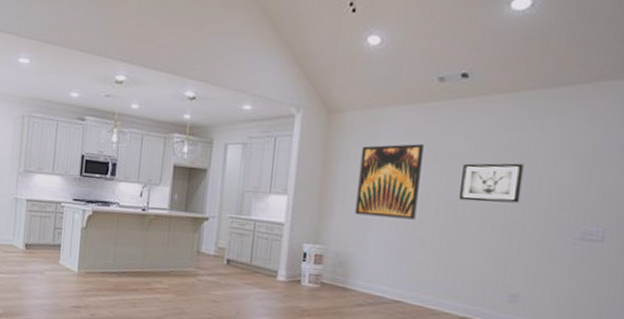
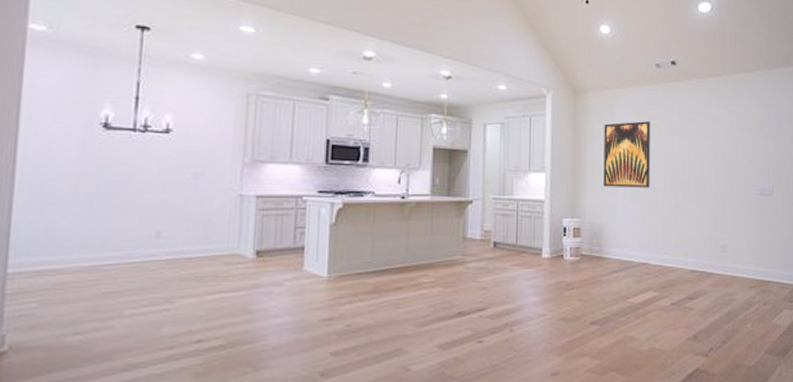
wall art: present [460,163,524,203] -> none [680,135,720,169]

